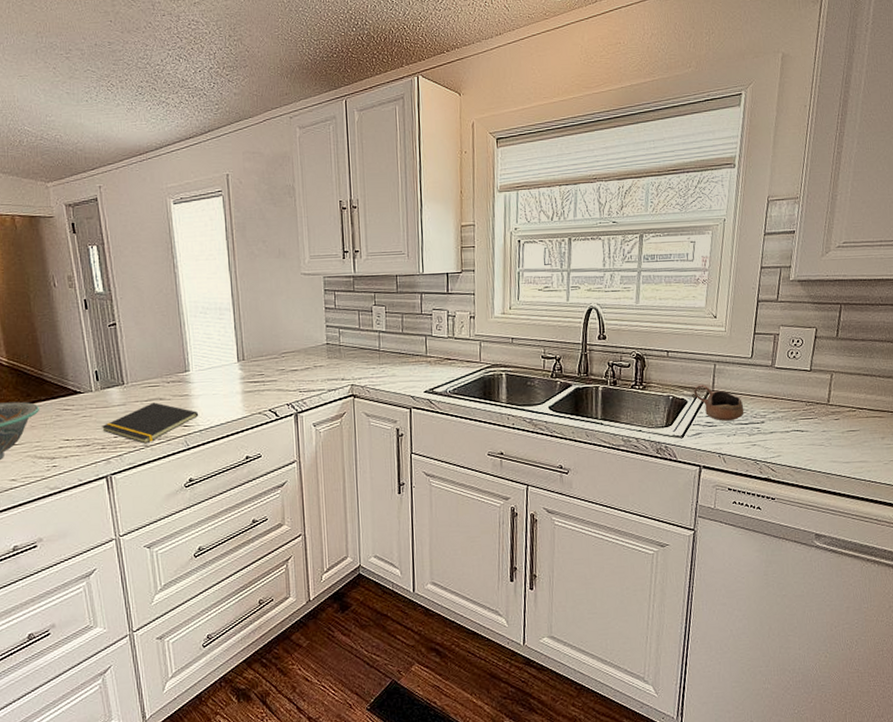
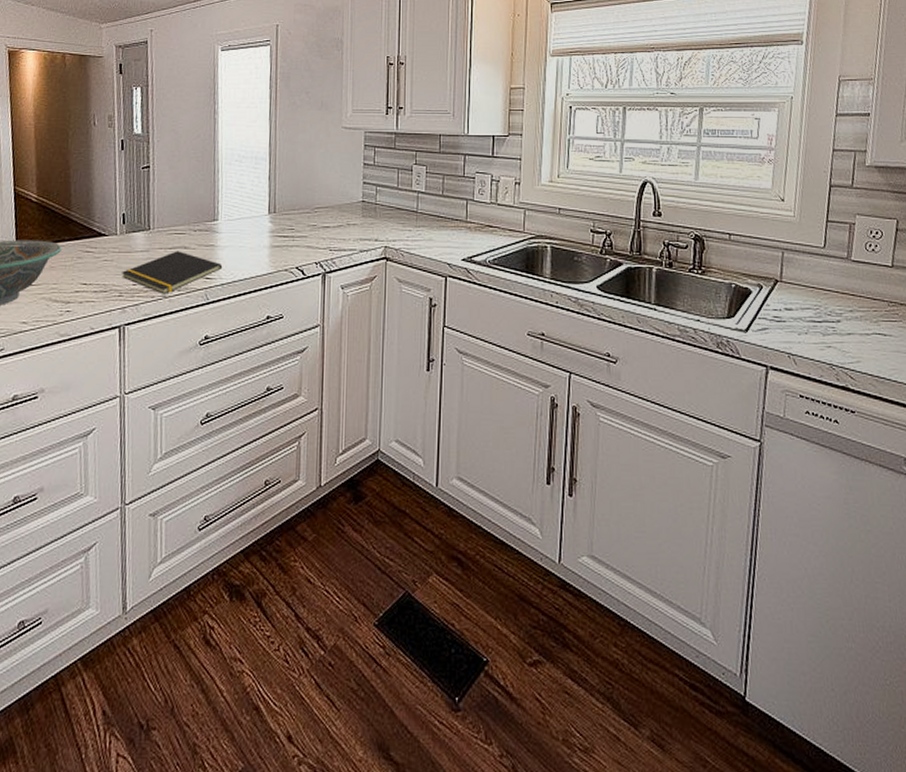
cup: present [694,384,744,421] -> none [759,274,817,317]

